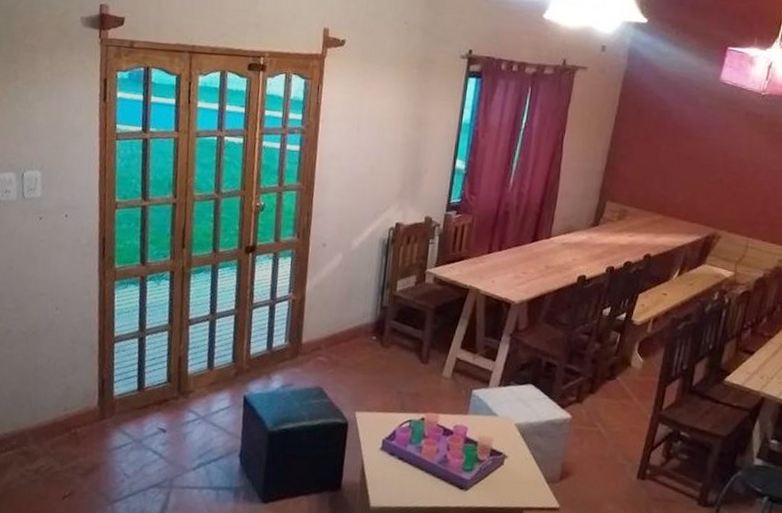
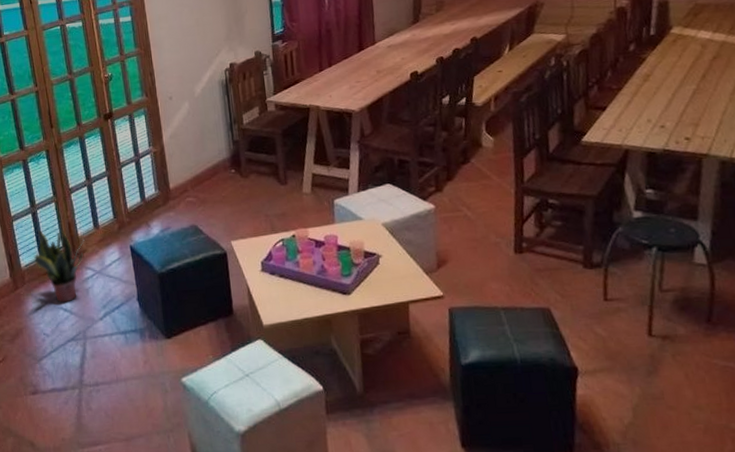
potted plant: none [130,357,194,445] -> present [33,229,85,303]

